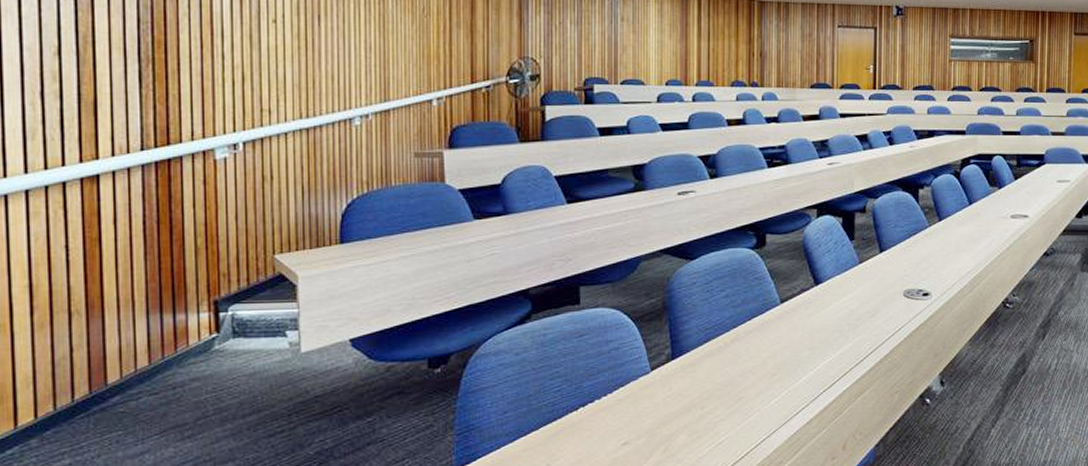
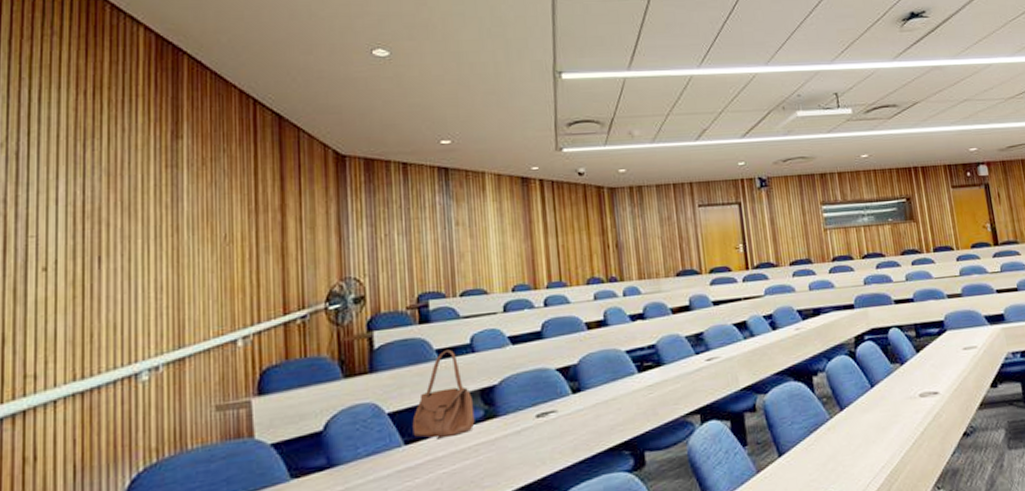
handbag: none [574,128,626,202] -> present [412,349,475,439]

